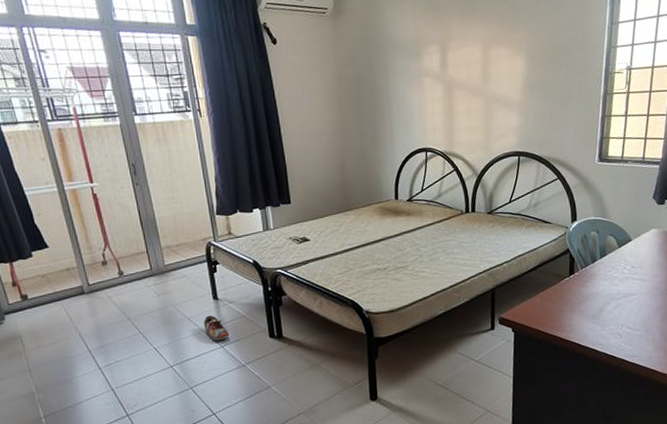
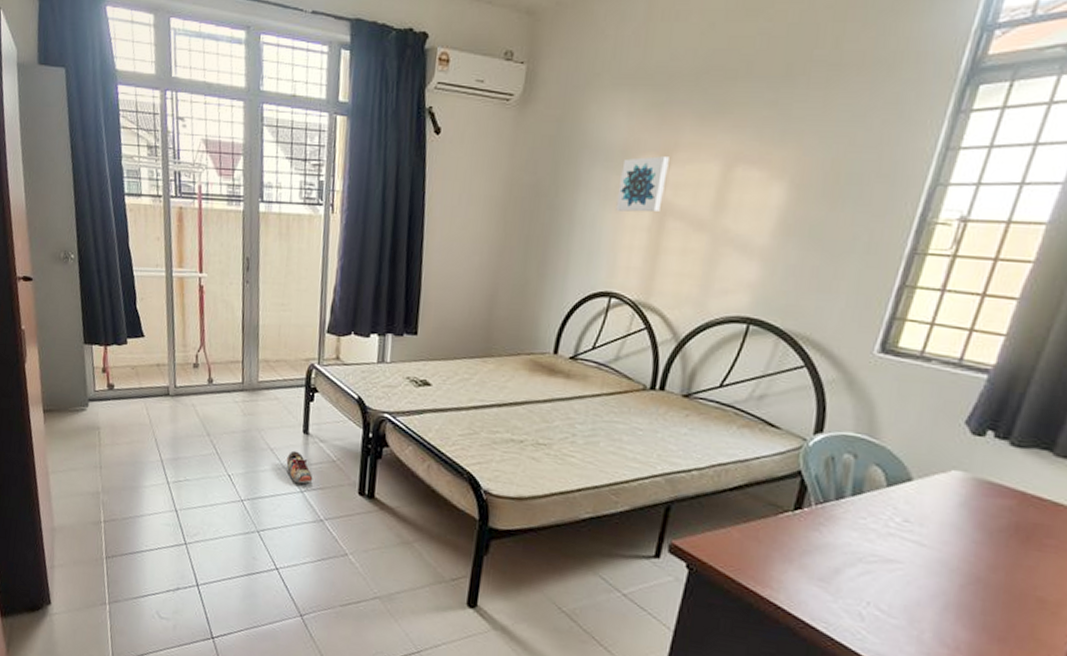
wall art: none [416,45,448,88] -> present [615,156,669,212]

